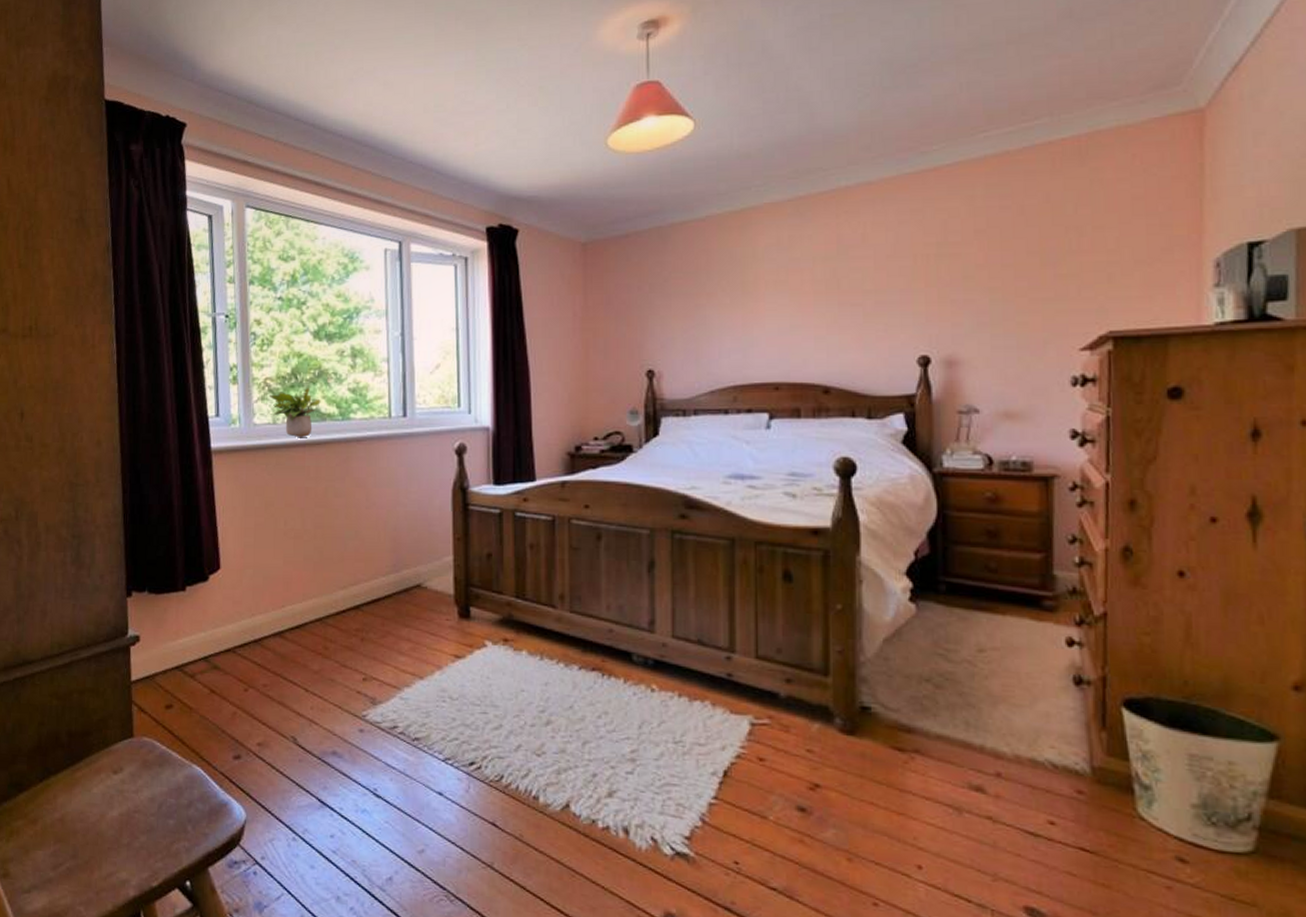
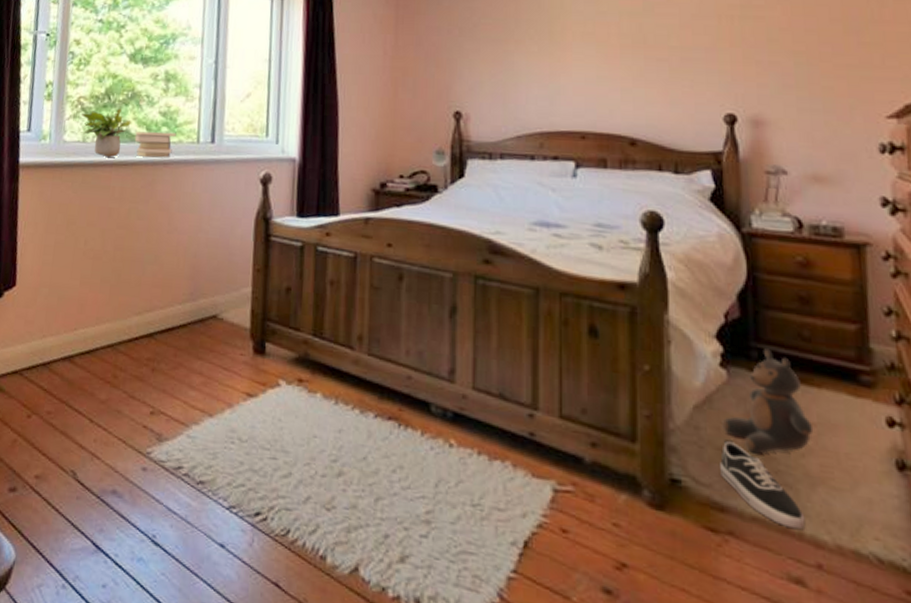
books: none [325,409,367,436] -> present [134,131,176,159]
shoe: none [908,668,987,743] -> present [720,439,806,529]
teddy bear: none [910,582,997,679] -> present [722,348,814,454]

